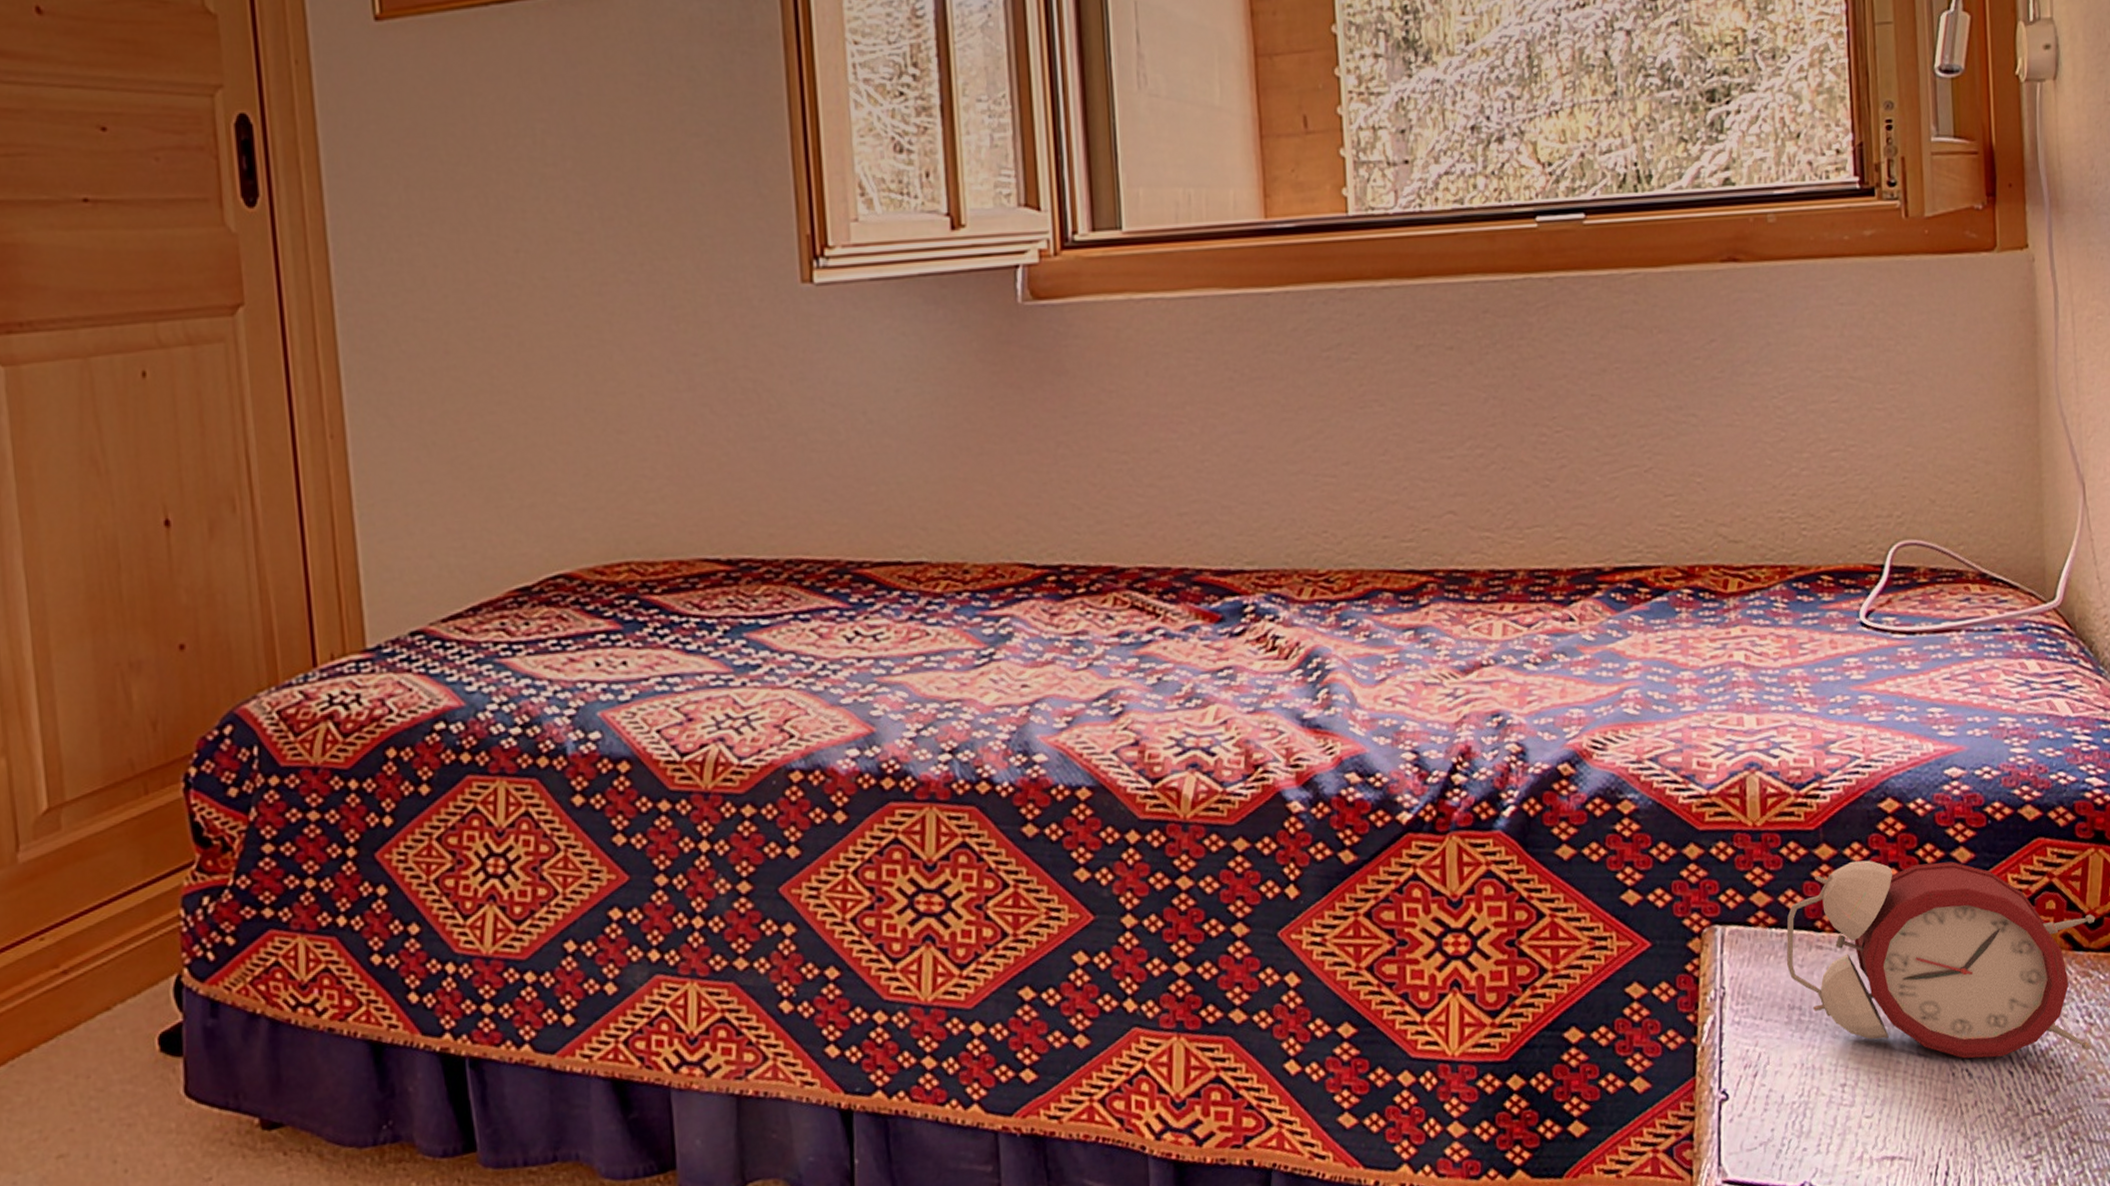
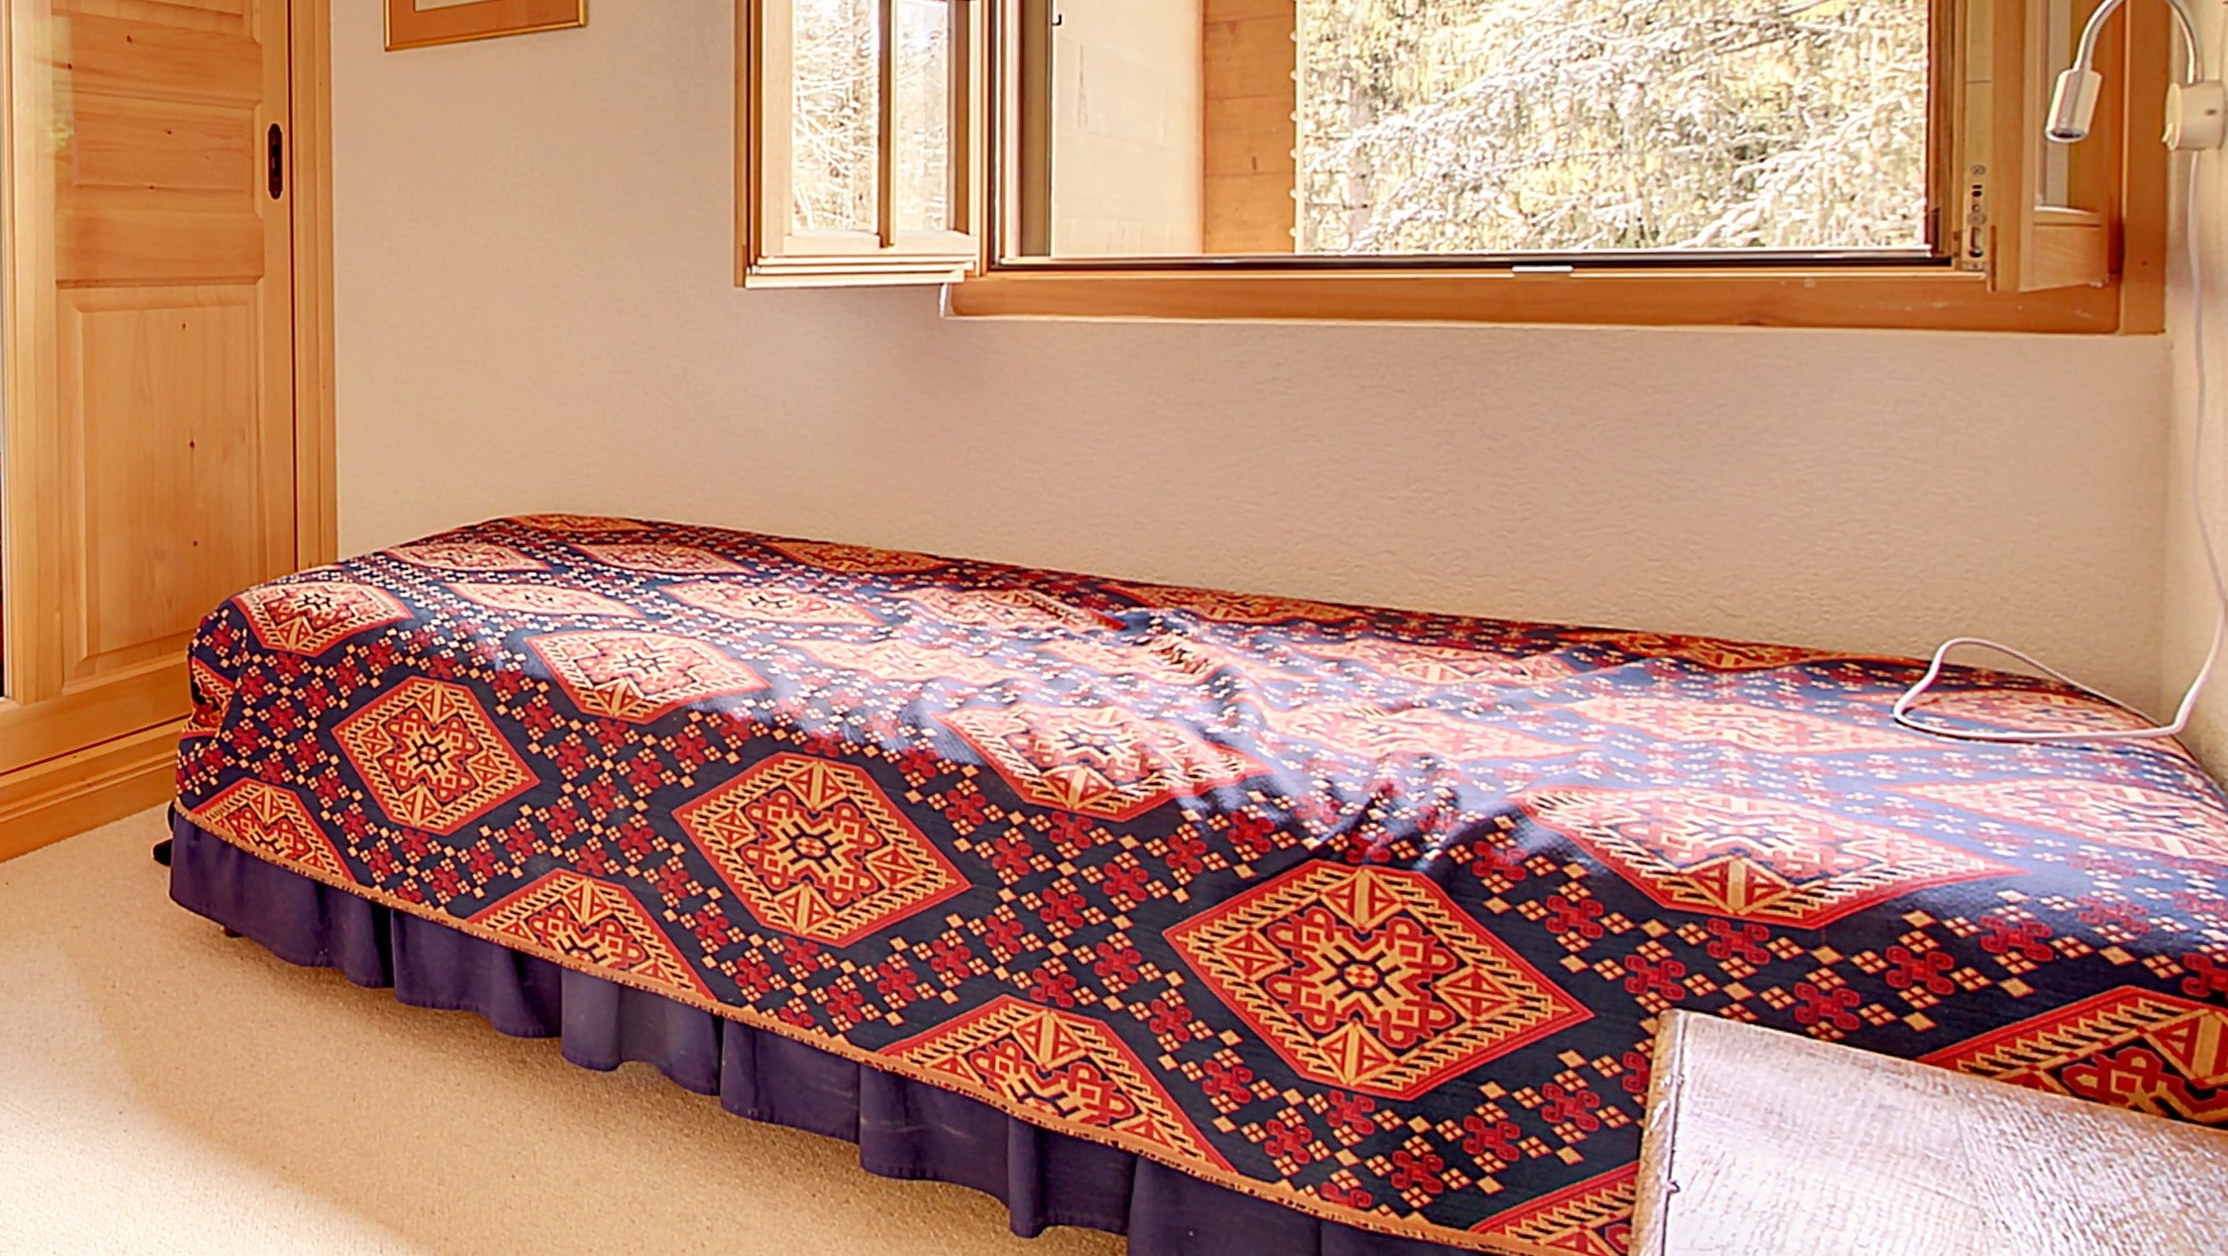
alarm clock: present [1786,860,2095,1059] -> none [1766,970,2204,1234]

